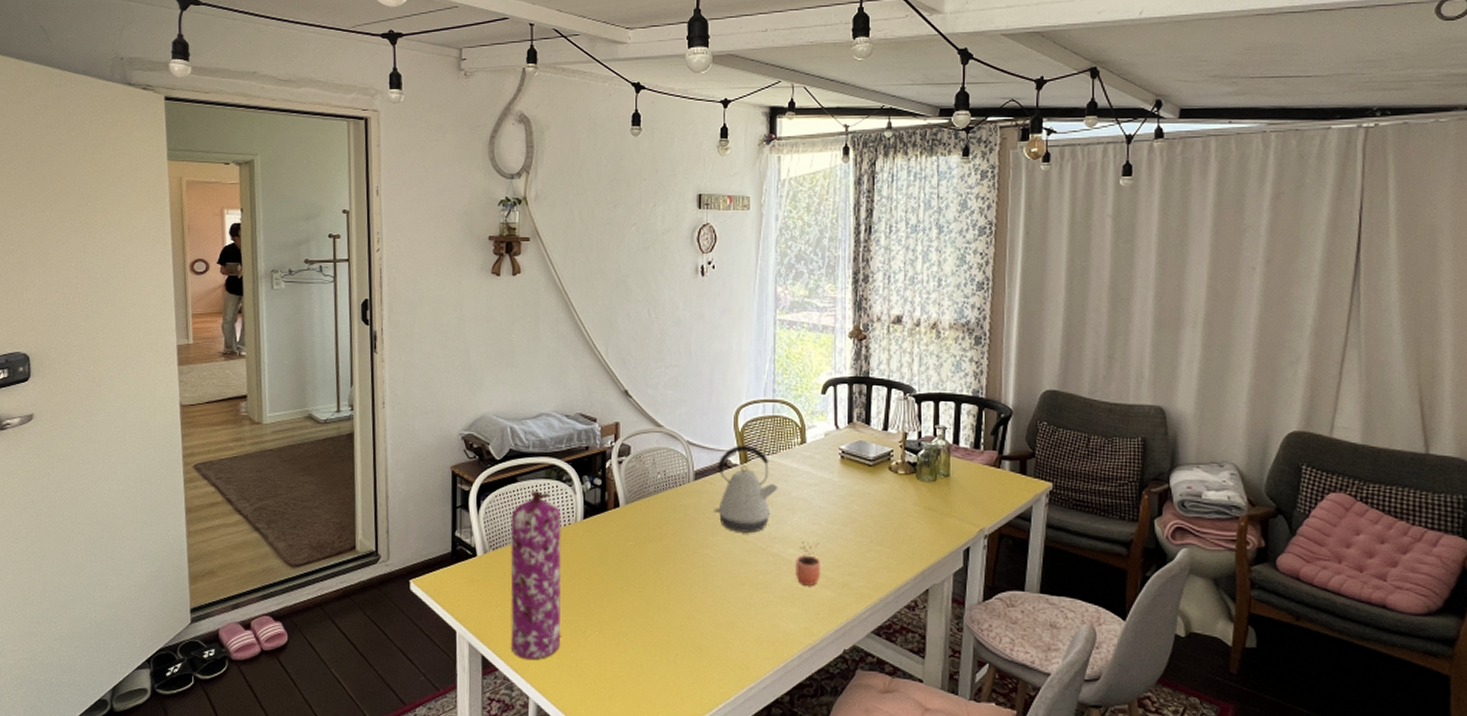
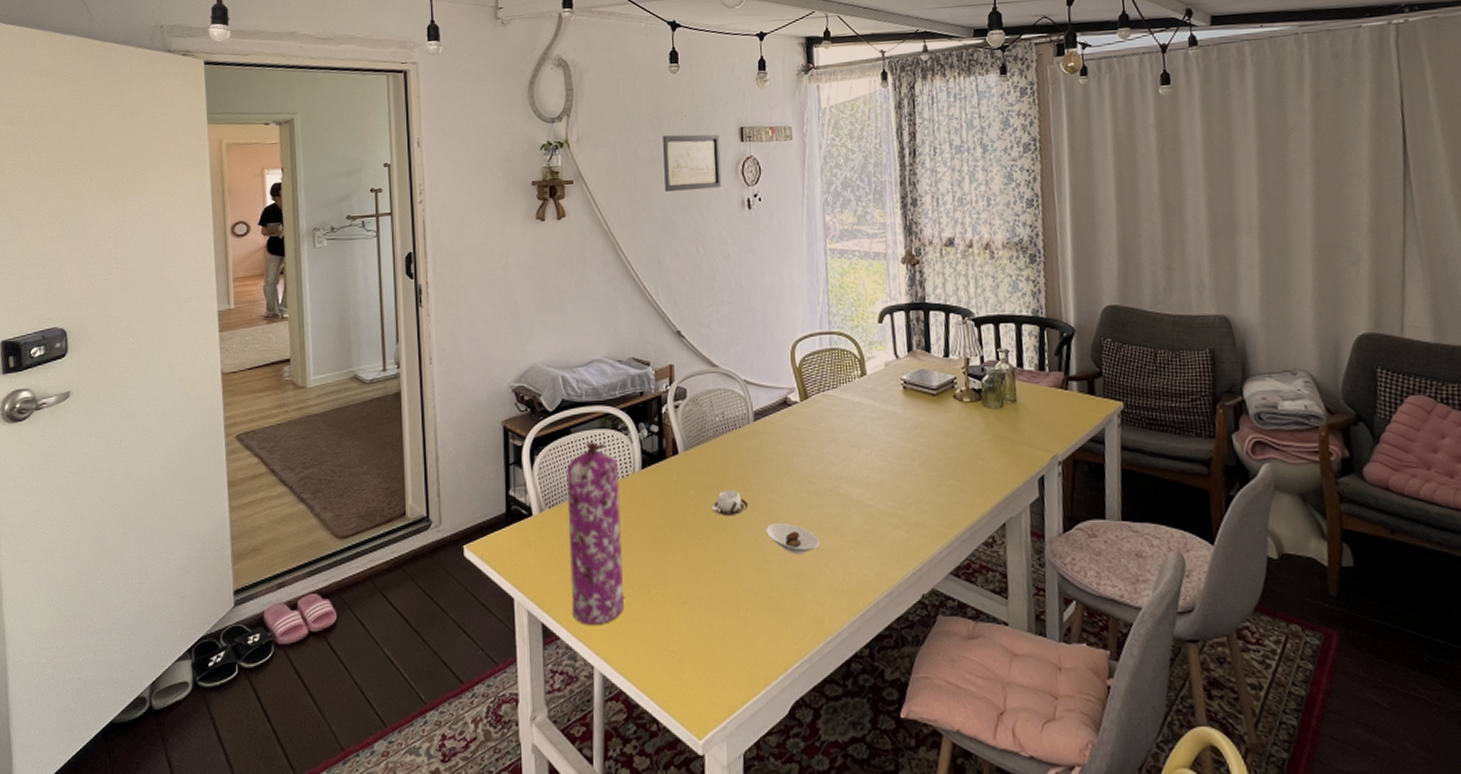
wall art: none [620,197,677,255] -> present [663,134,722,193]
cup: none [648,544,683,567] -> present [711,490,748,515]
saucer: none [699,577,750,606] -> present [765,524,820,553]
kettle: present [713,445,779,533] -> none [776,380,842,474]
cocoa: present [795,542,822,586] -> none [864,479,892,527]

